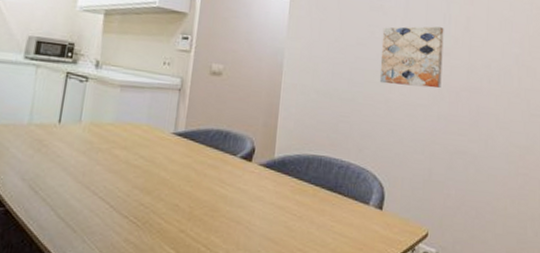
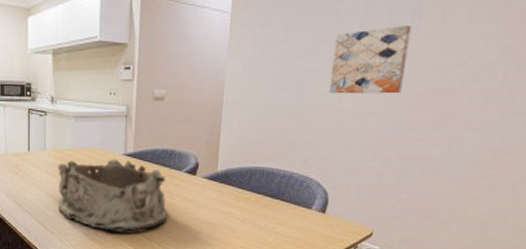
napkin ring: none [86,137,218,230] -> present [57,159,167,232]

